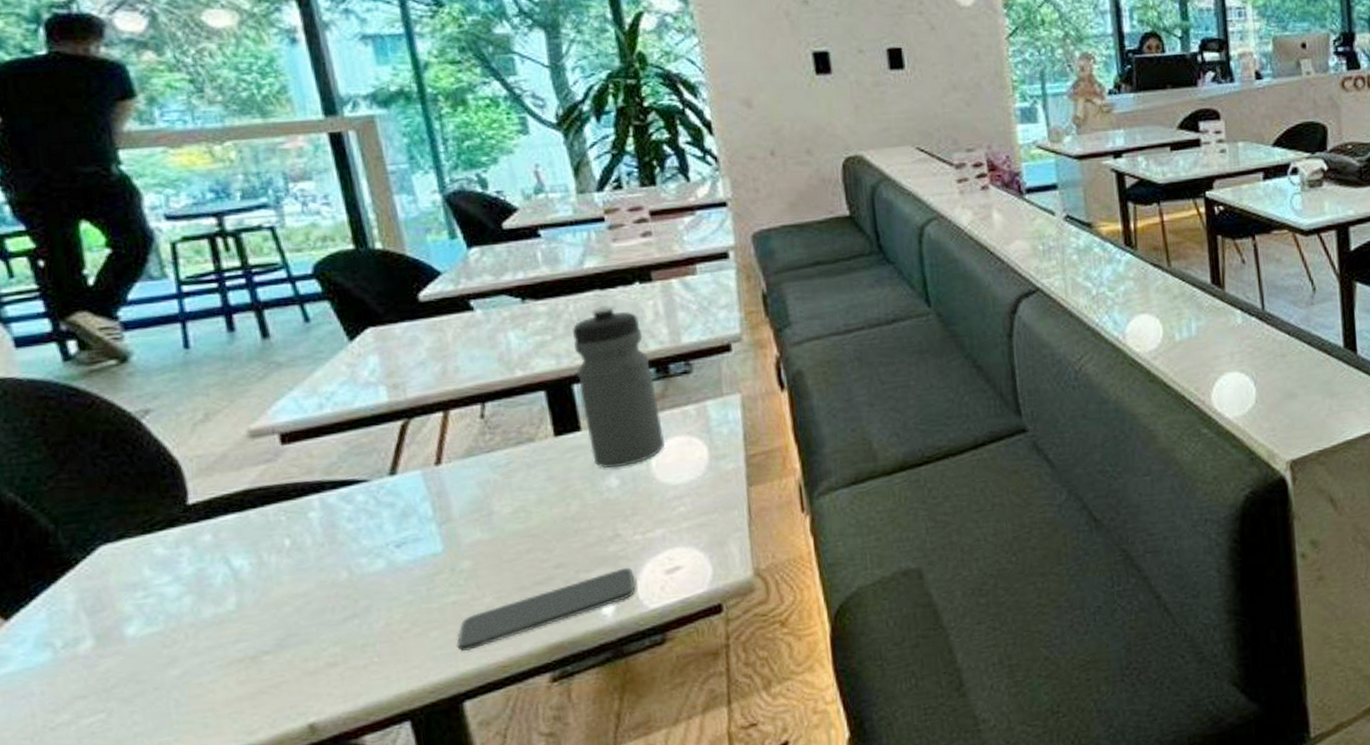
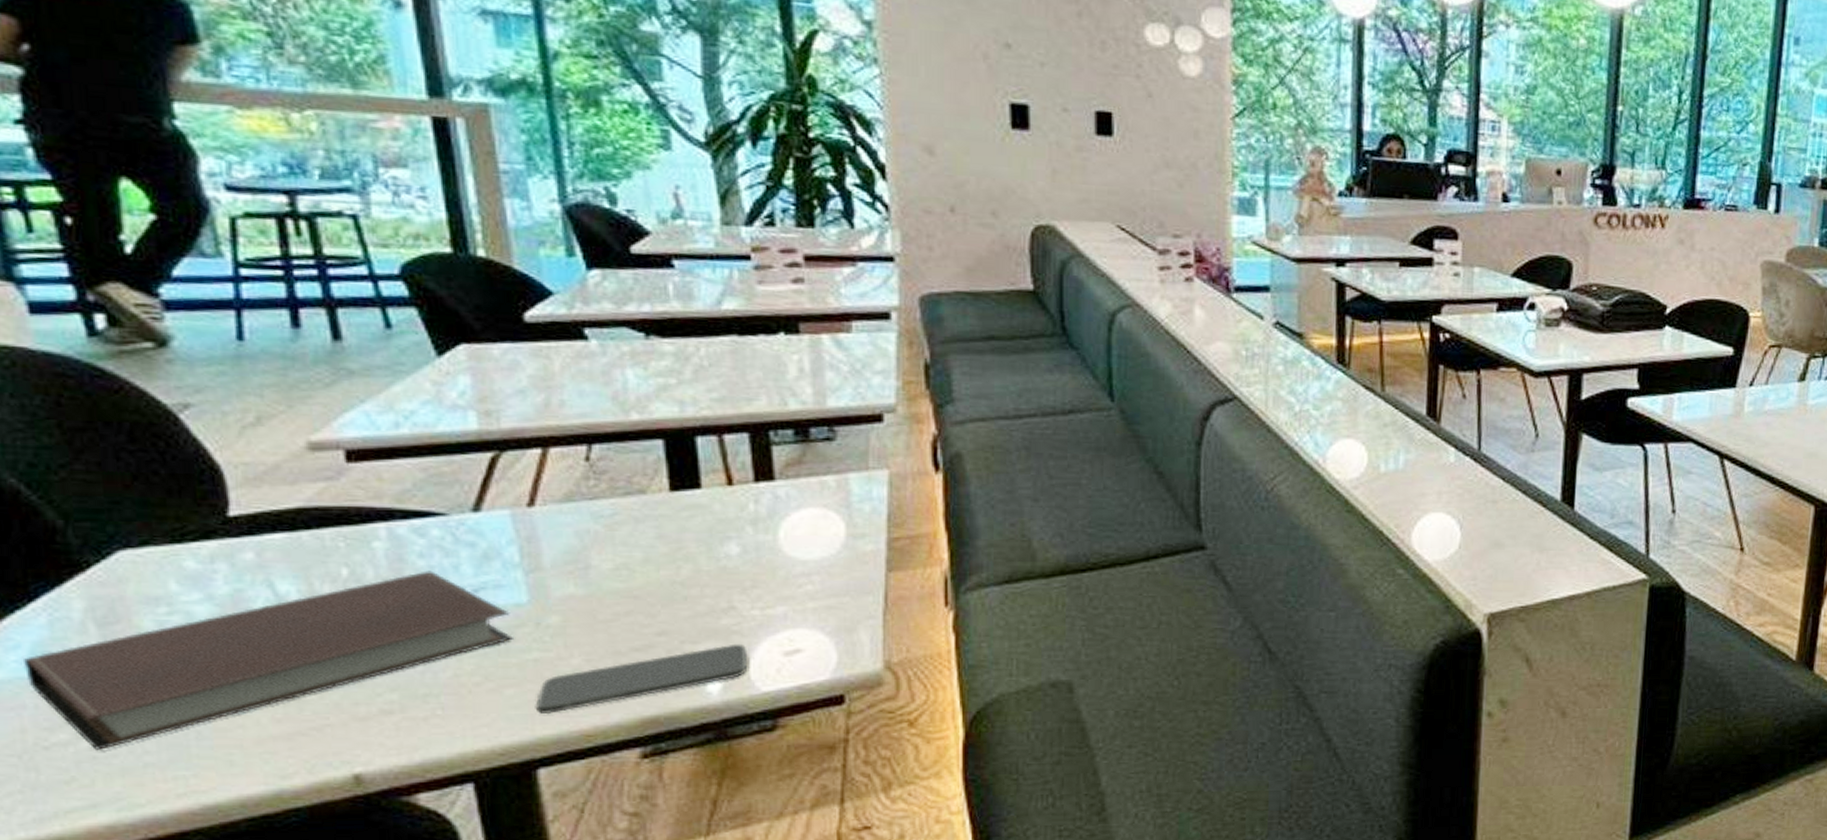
notebook: none [29,532,433,727] -> present [23,570,513,751]
water bottle: present [573,304,665,468] -> none [702,353,796,534]

